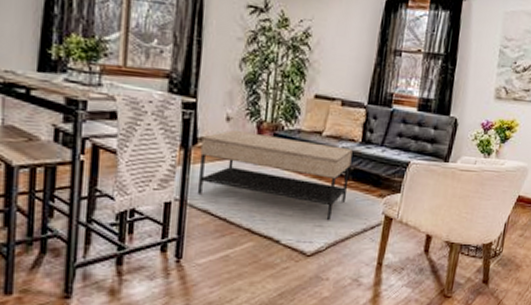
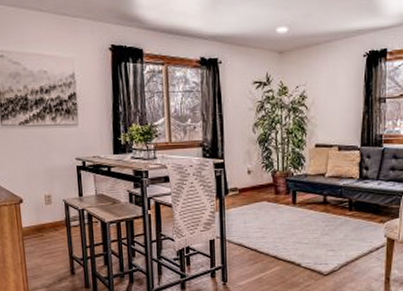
coffee table: present [197,129,353,220] -> none [231,179,352,245]

